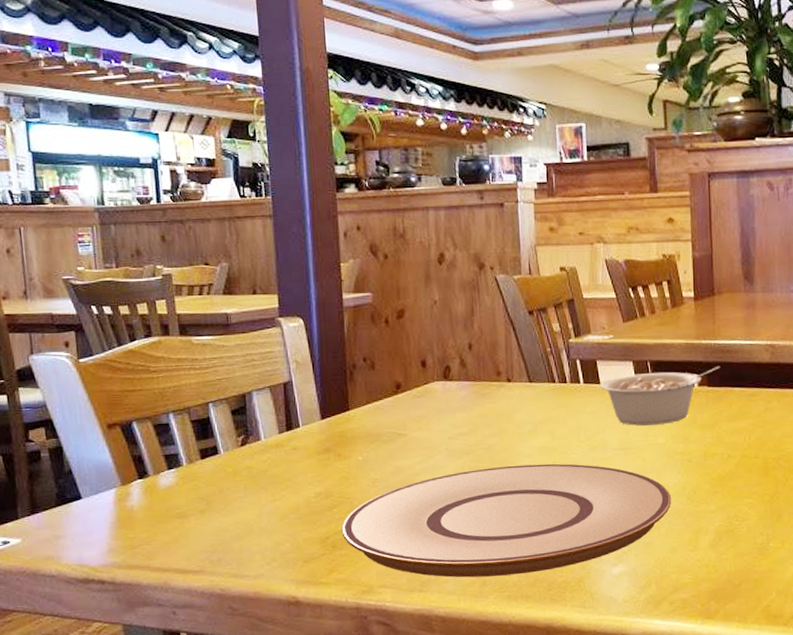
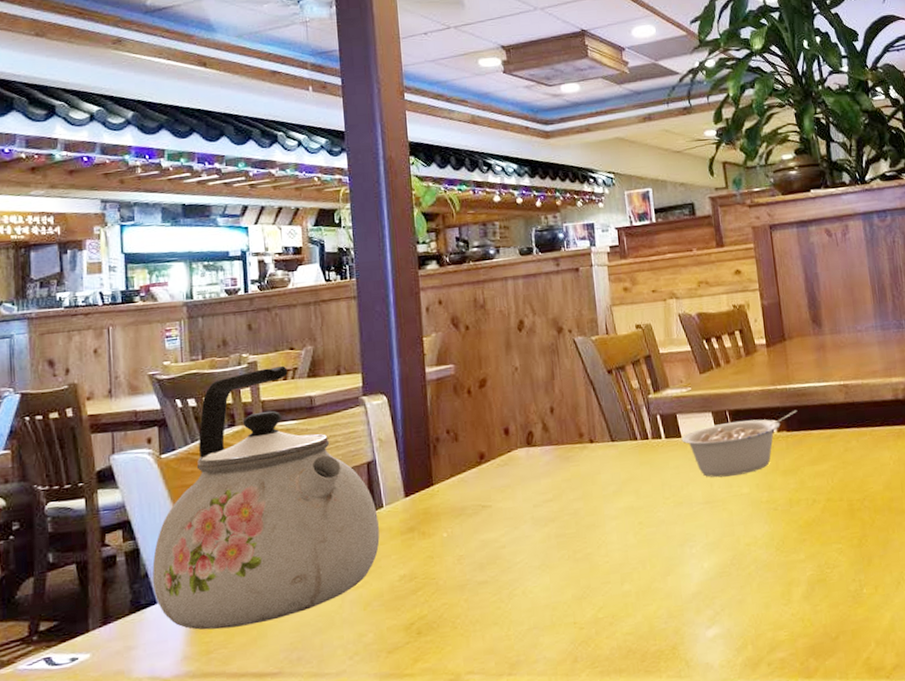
kettle: none [76,280,296,527] -> present [152,365,380,630]
plate: present [341,463,672,578] -> none [426,522,761,657]

